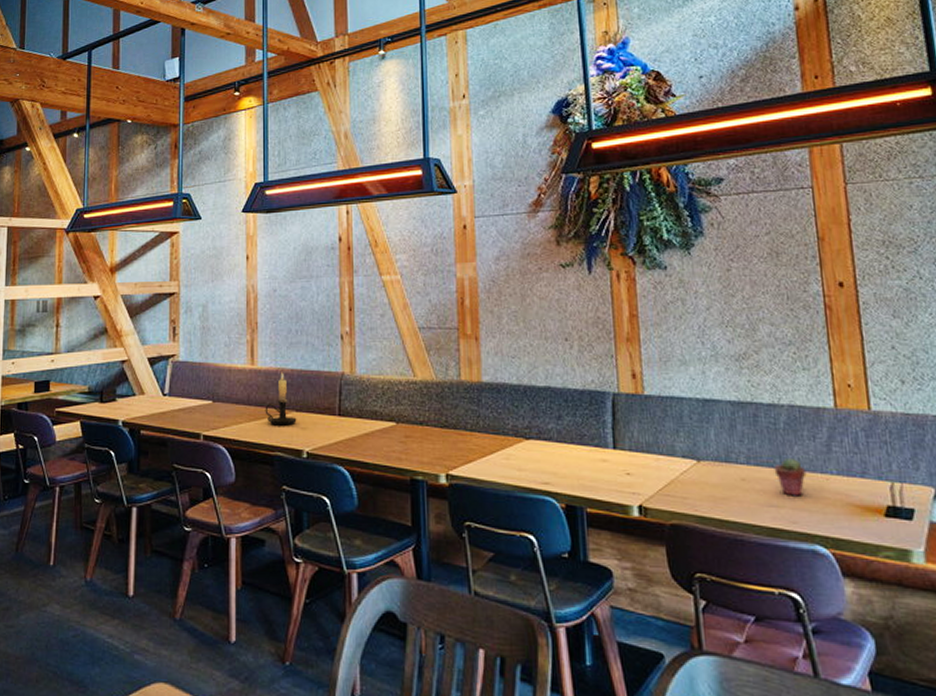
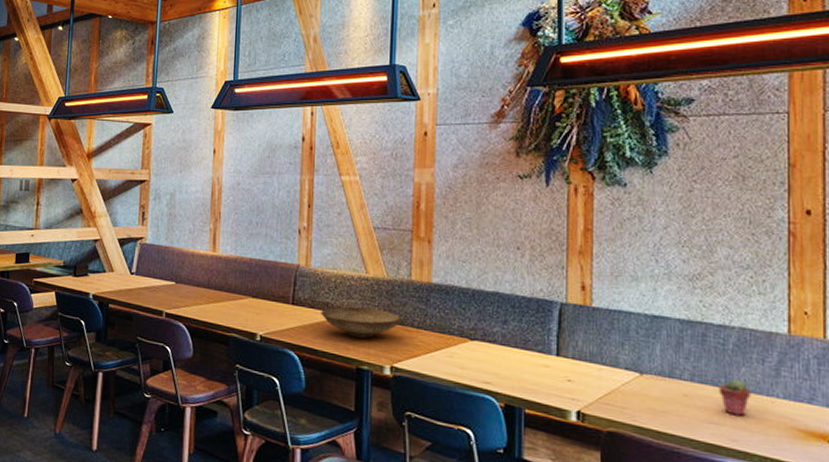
candle holder: present [265,372,297,426] -> none [223,260,253,310]
decorative bowl: none [368,414,455,446] -> present [320,307,403,339]

